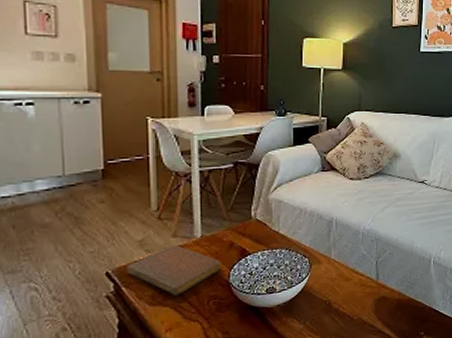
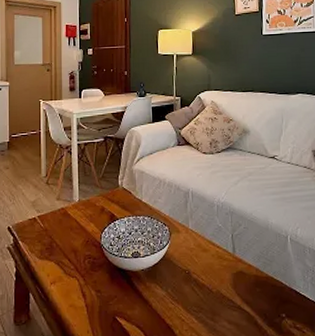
notebook: present [125,244,222,296] -> none [22,206,95,253]

